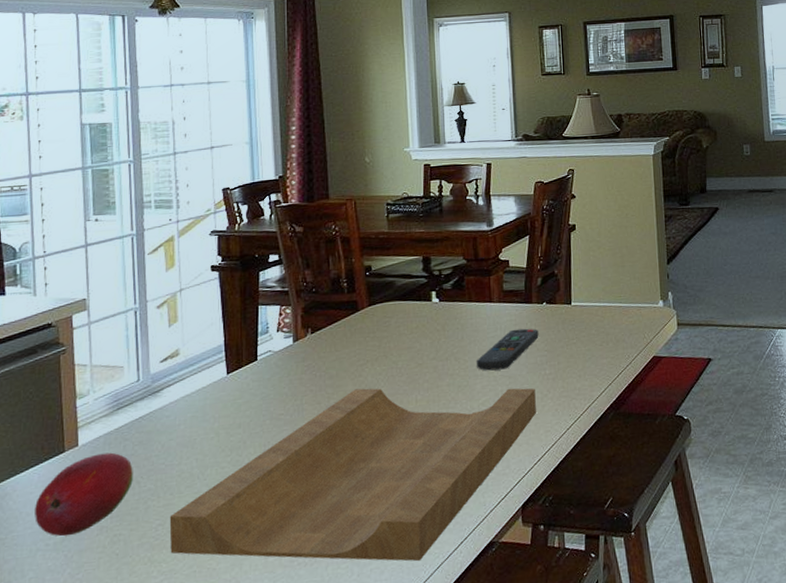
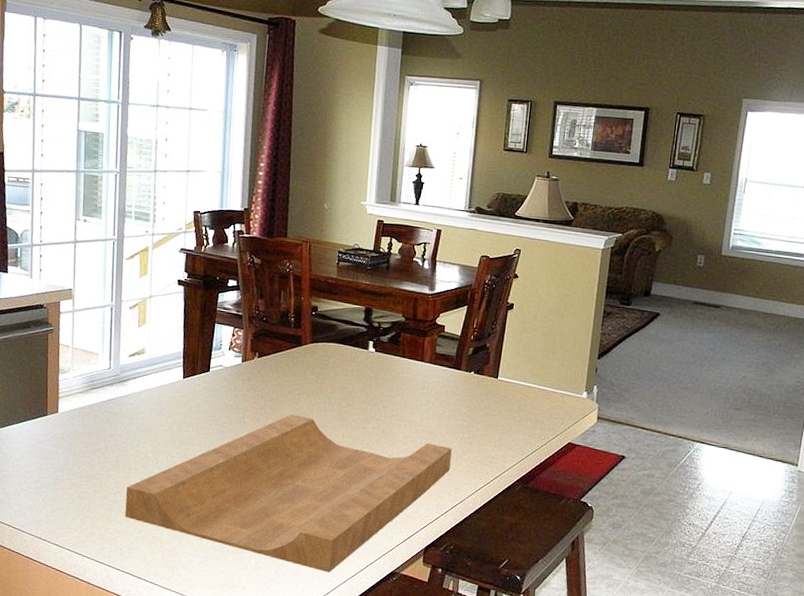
fruit: present [34,452,133,537] -> none [21,422,100,485]
remote control: present [476,328,539,371] -> none [400,390,463,425]

